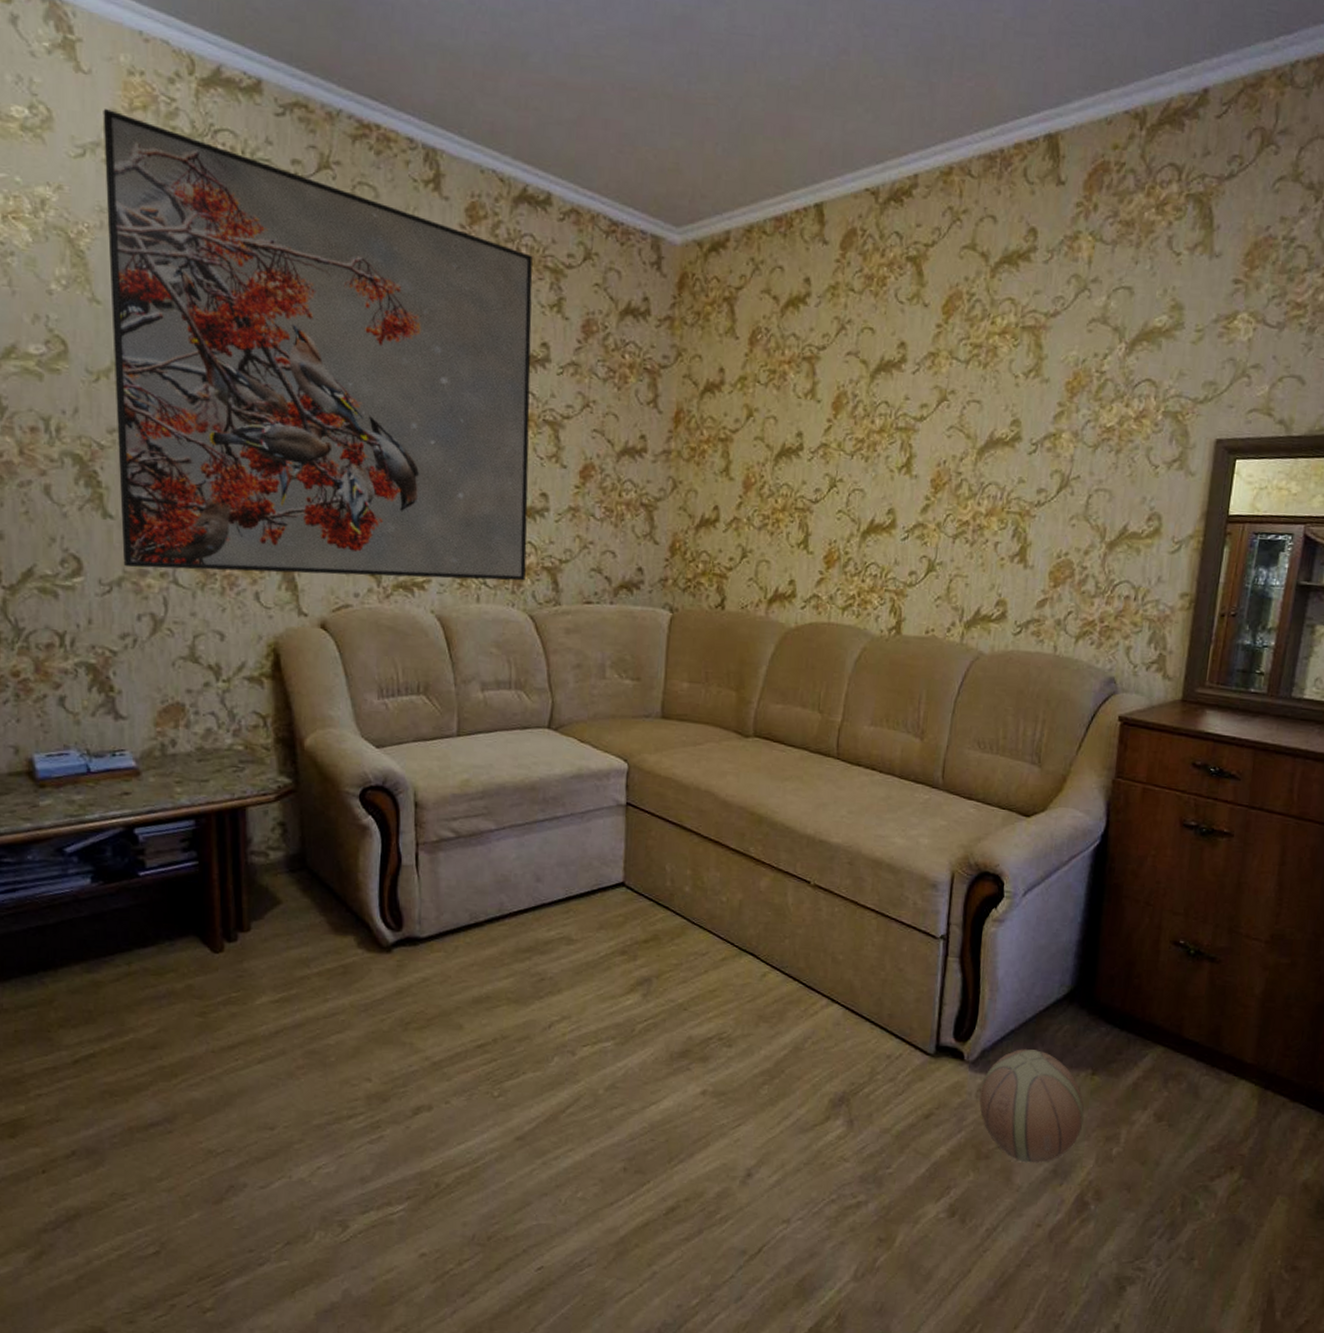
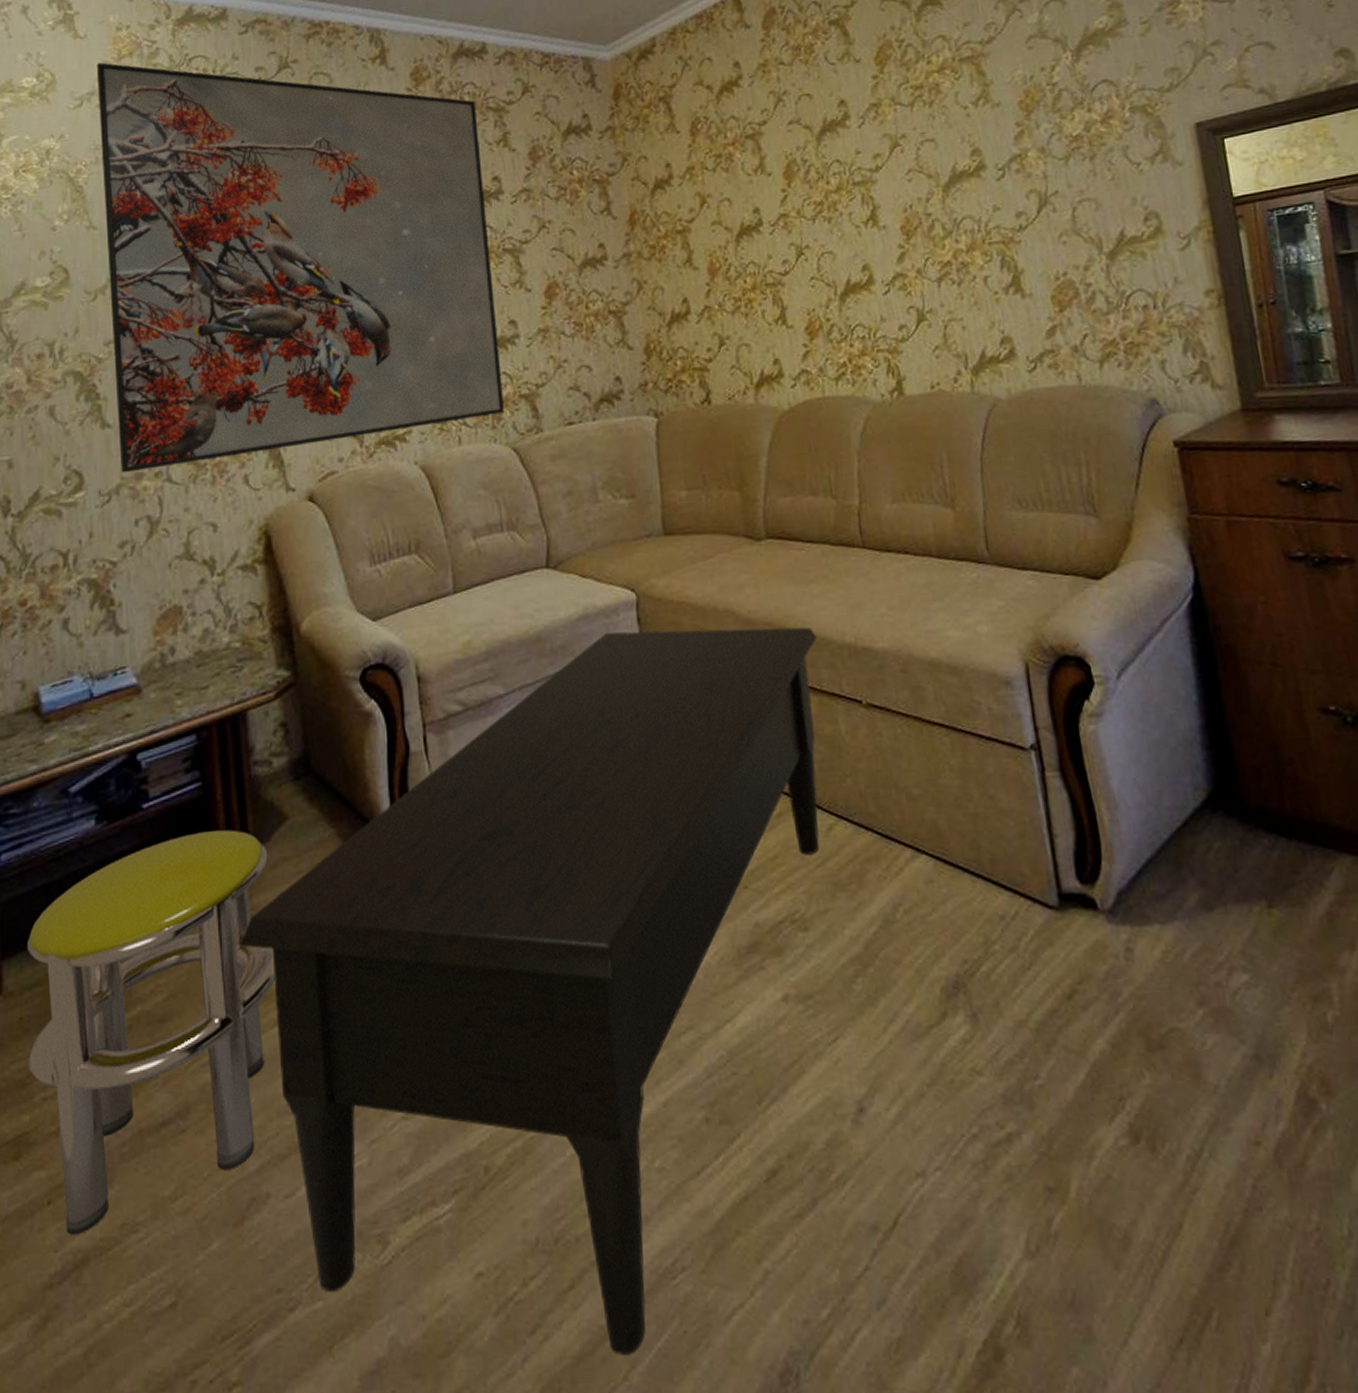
stool: none [22,903,262,1198] -> present [27,830,275,1236]
coffee table: none [229,792,783,1316] -> present [239,627,820,1355]
ball: present [979,1049,1084,1164] -> none [1128,882,1276,1049]

